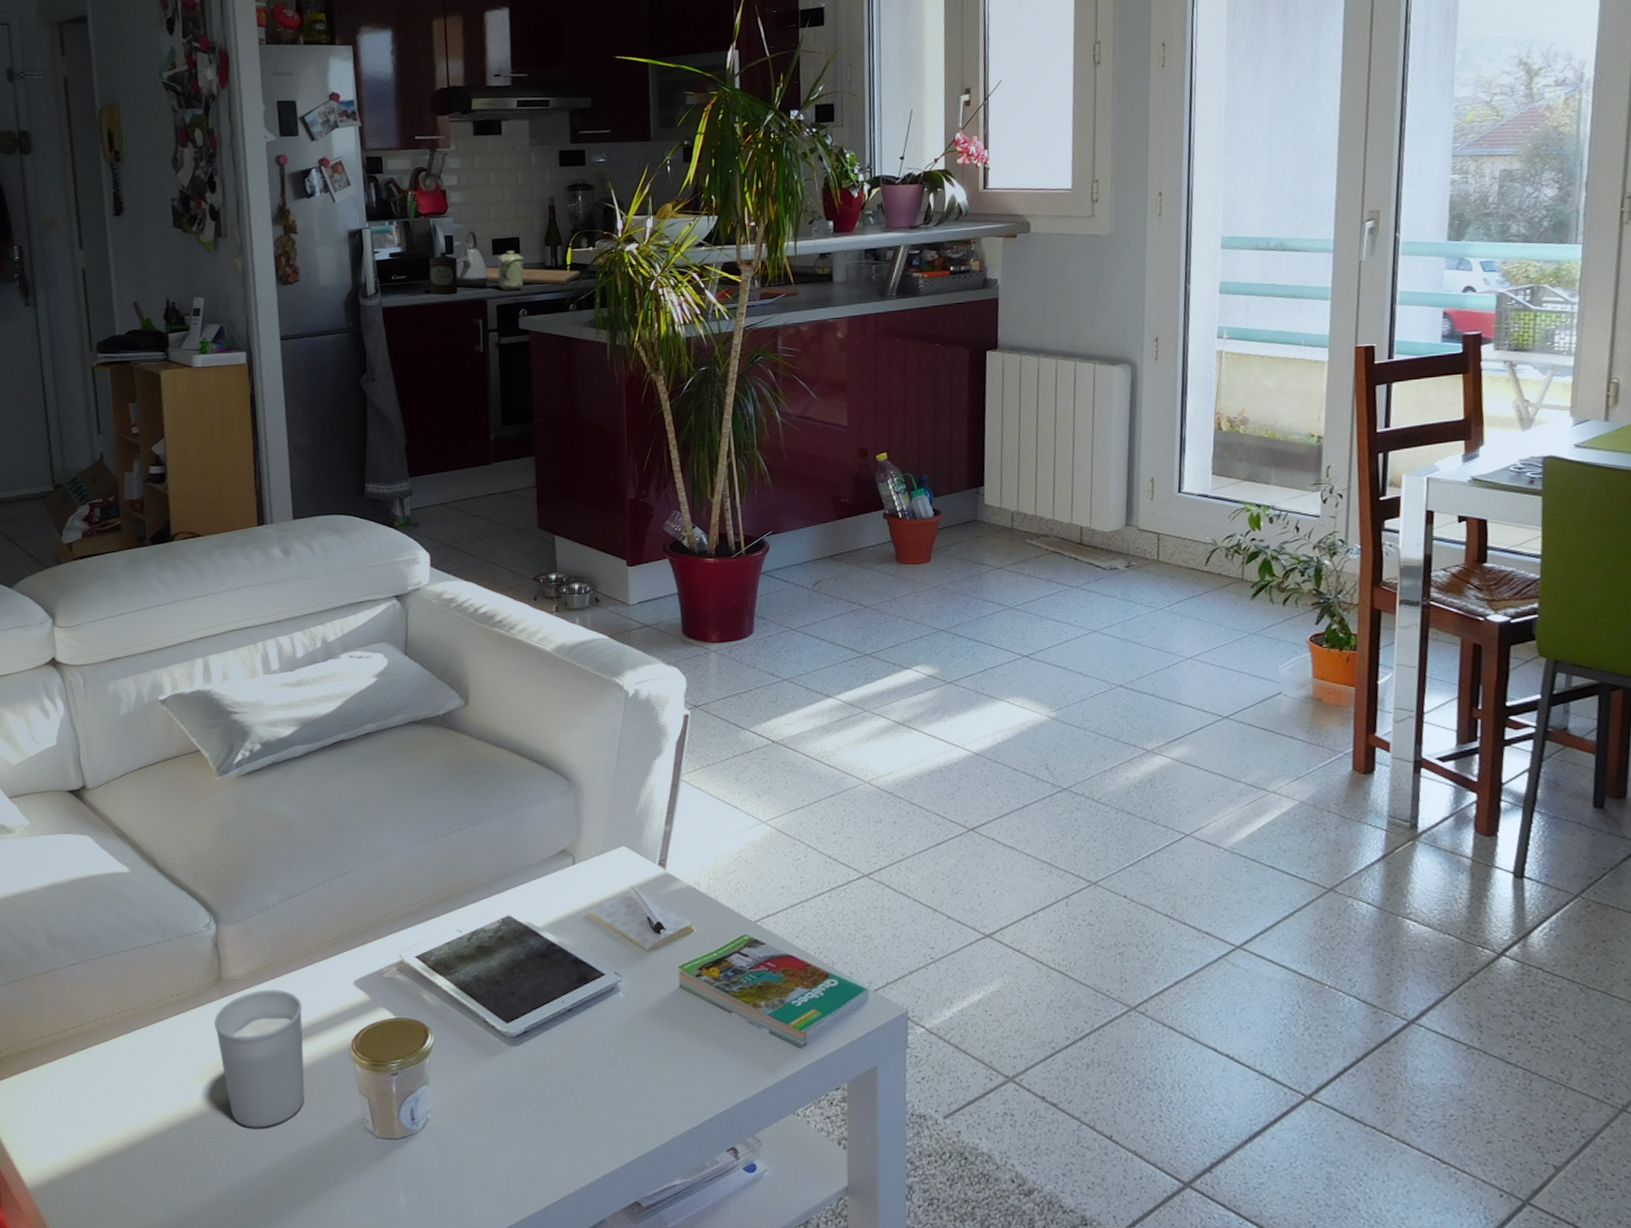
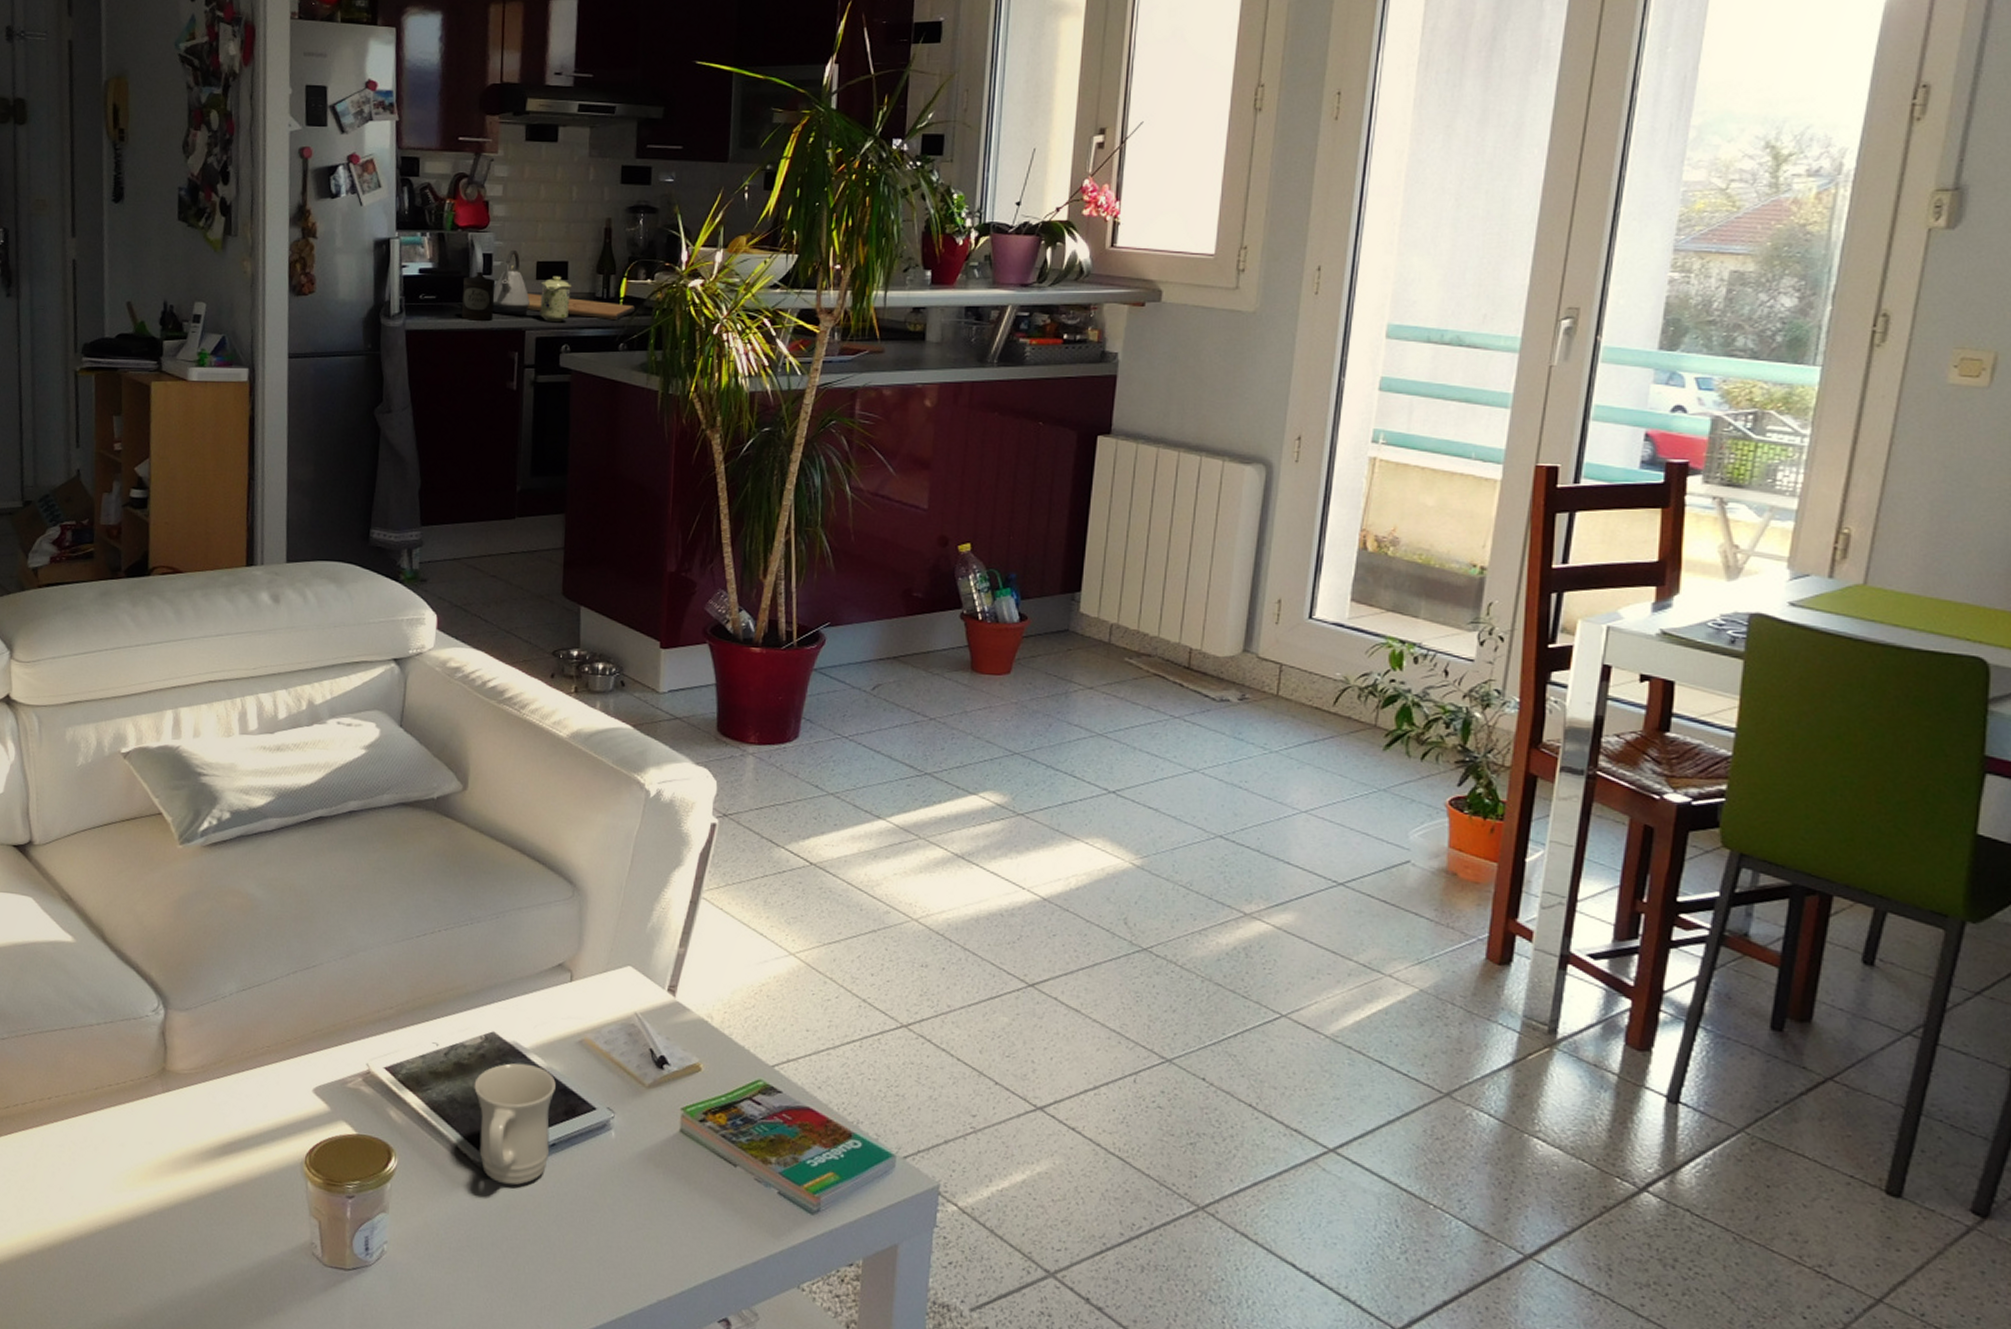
candle holder: present [215,990,305,1128] -> none [155,1088,253,1242]
mug: none [496,941,568,1049] -> present [474,1062,556,1186]

